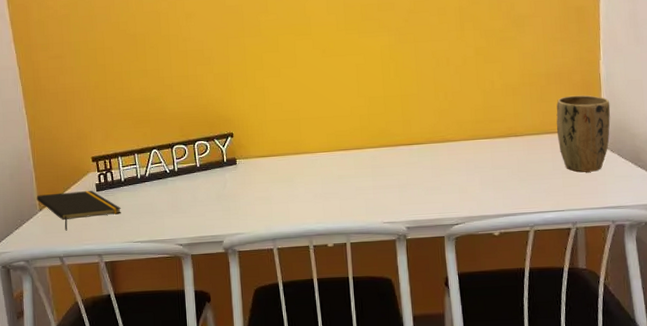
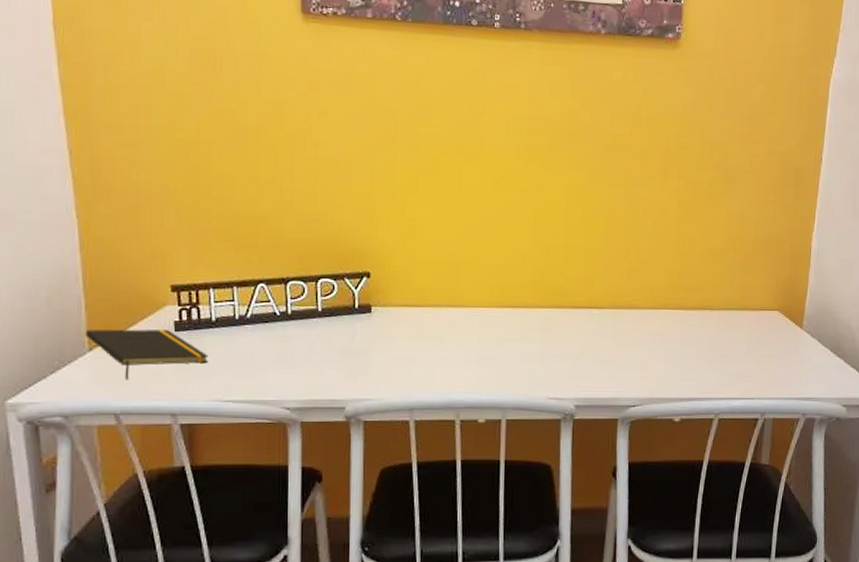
plant pot: present [556,95,611,172] -> none [756,269,817,358]

